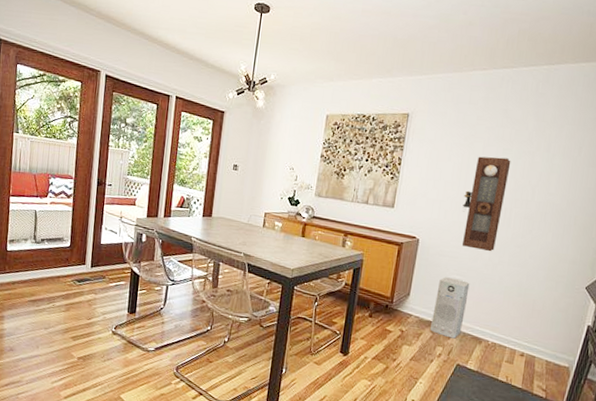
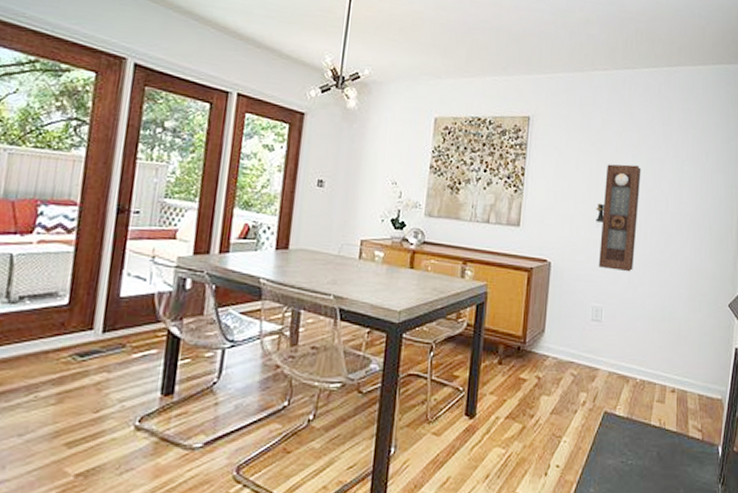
air purifier: present [430,277,470,339] -> none [571,306,611,380]

